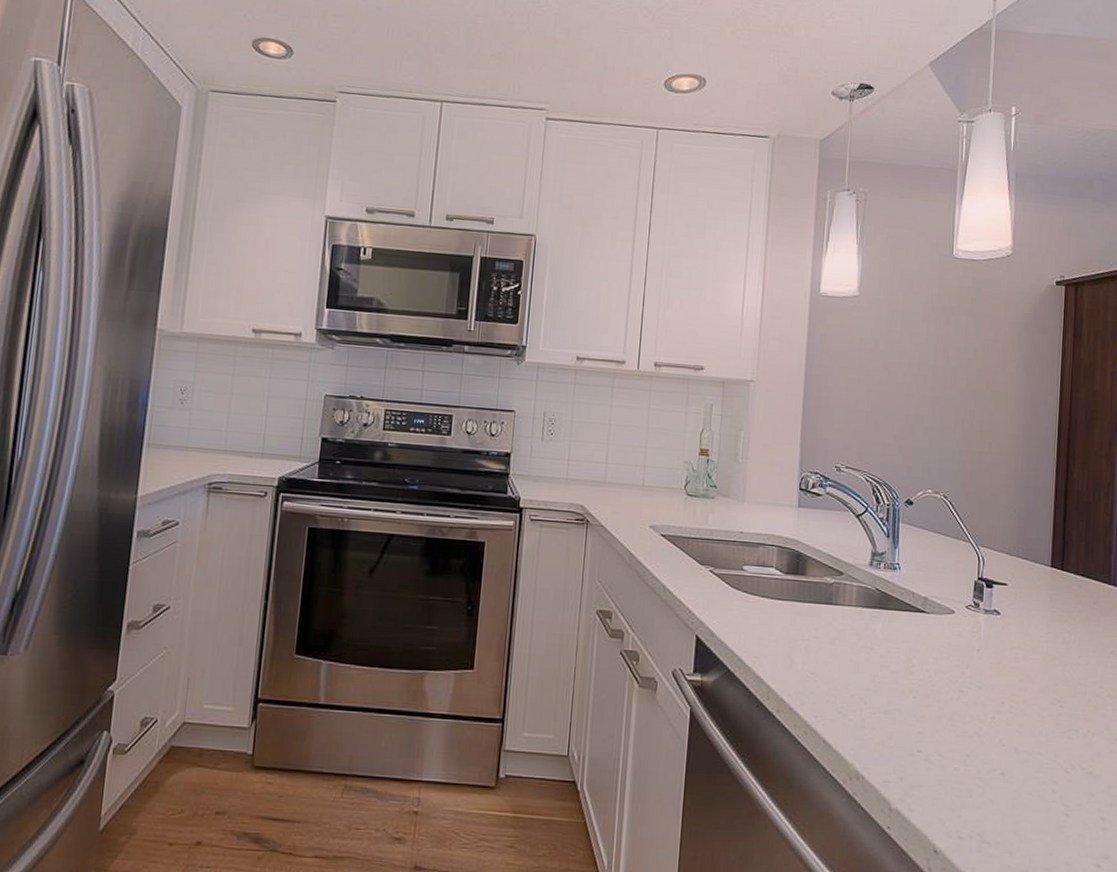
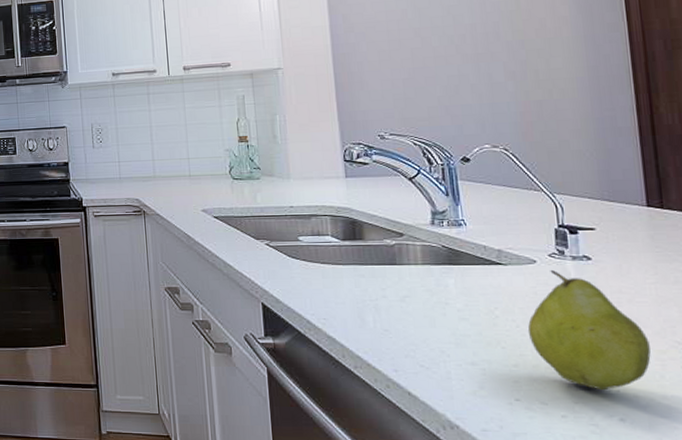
fruit: none [938,621,1035,745] -> present [527,269,651,391]

